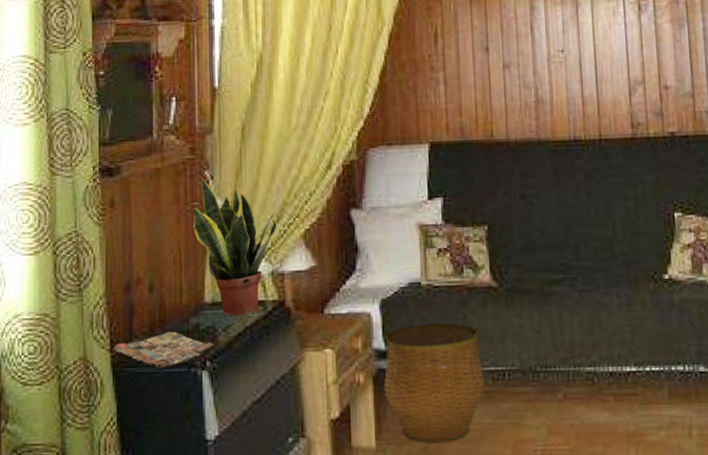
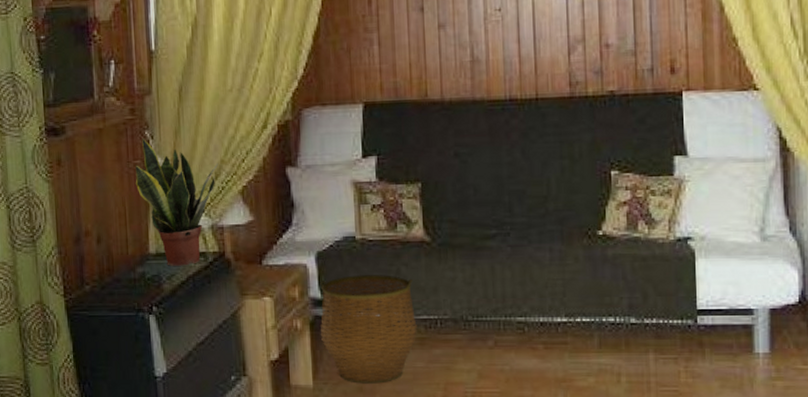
magazine: present [114,331,215,369] -> none [67,279,160,313]

